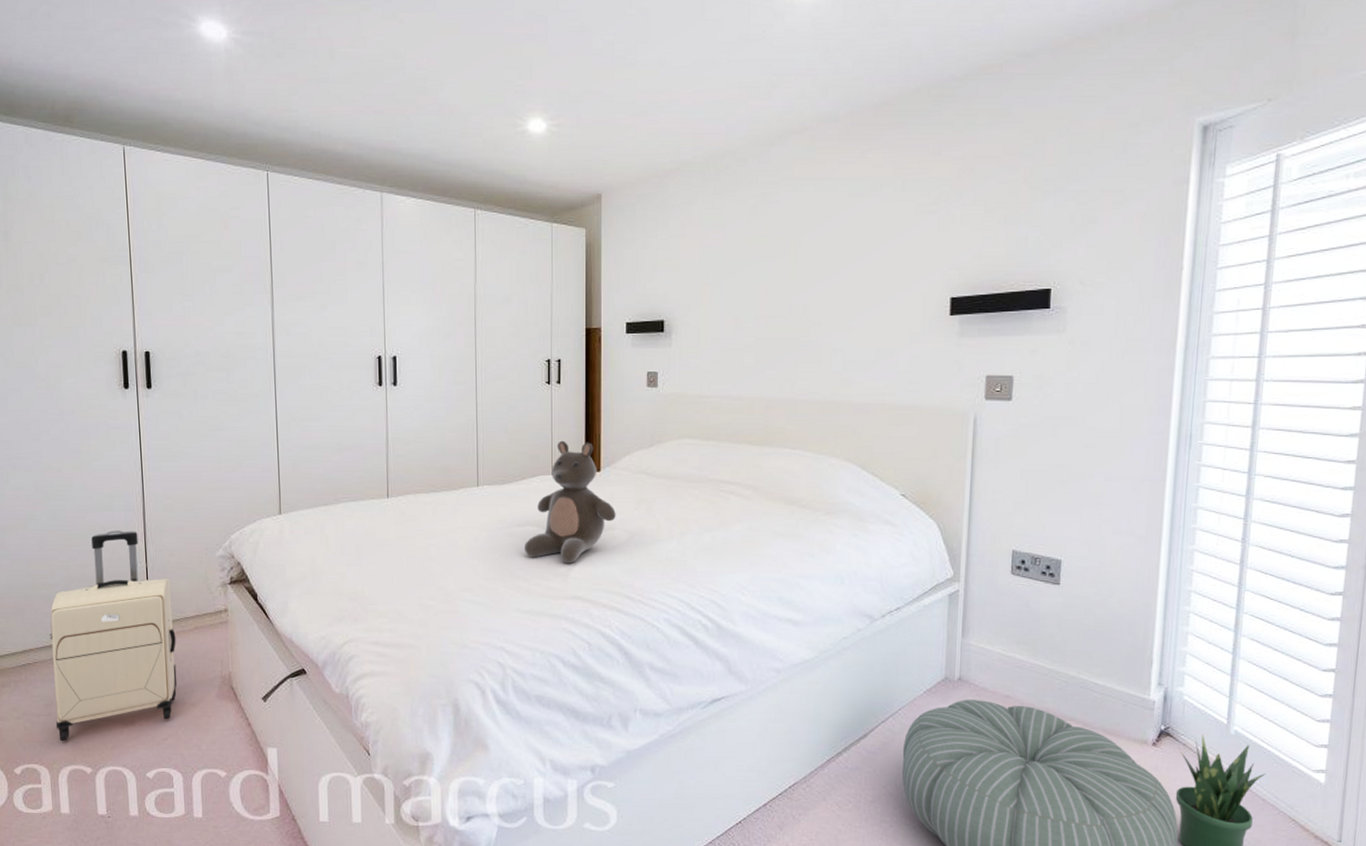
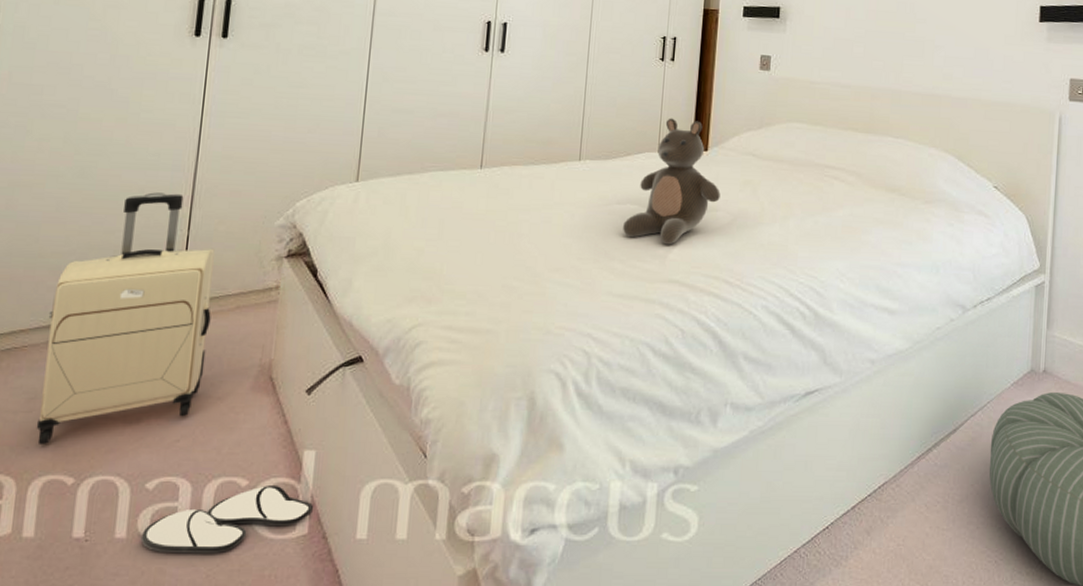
slippers: none [149,775,281,830] -> present [140,484,313,554]

